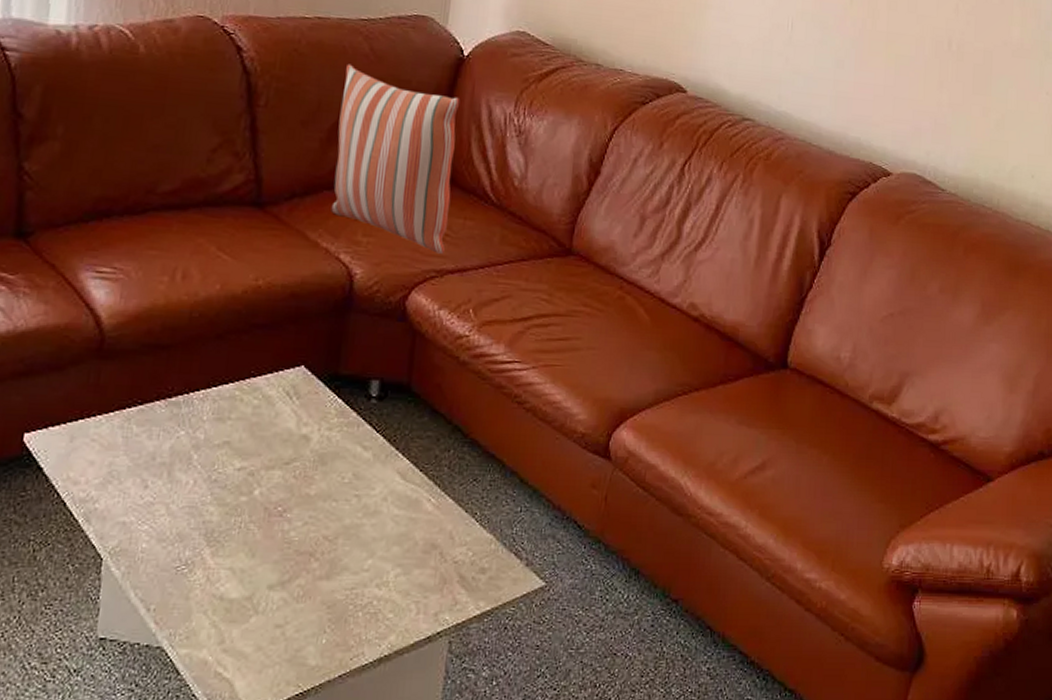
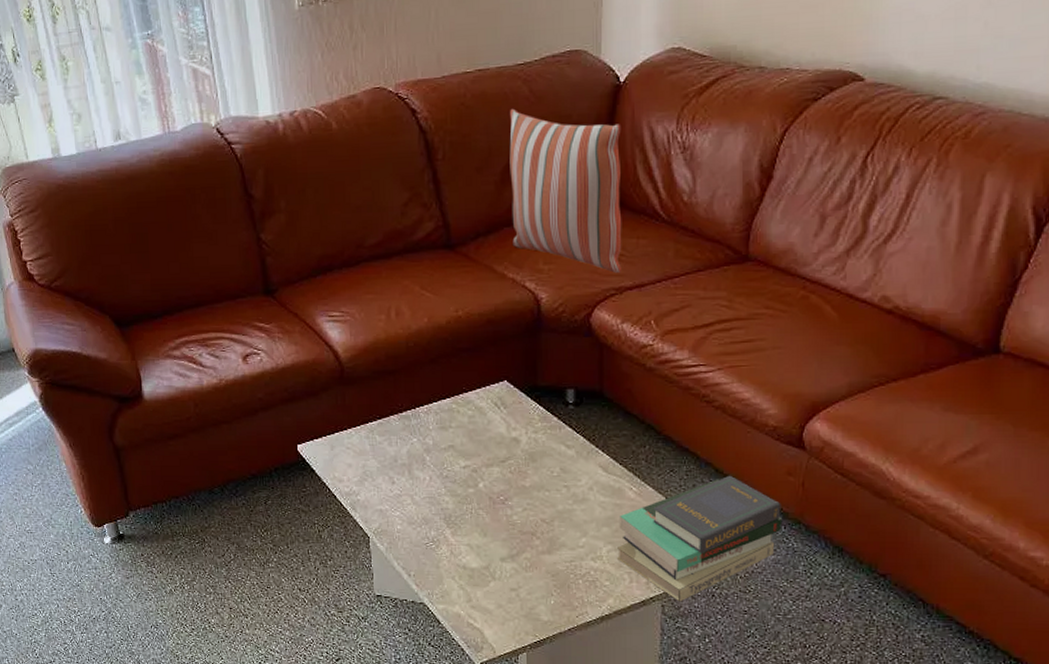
books: none [406,486,583,637] -> present [617,475,783,602]

